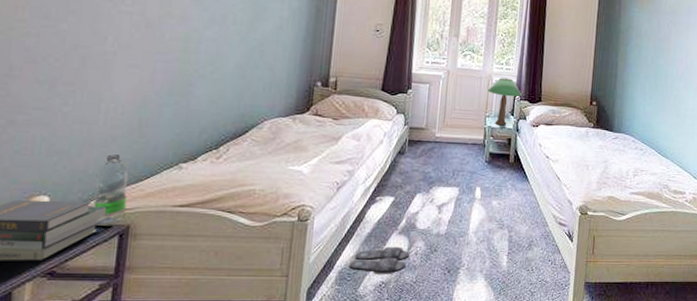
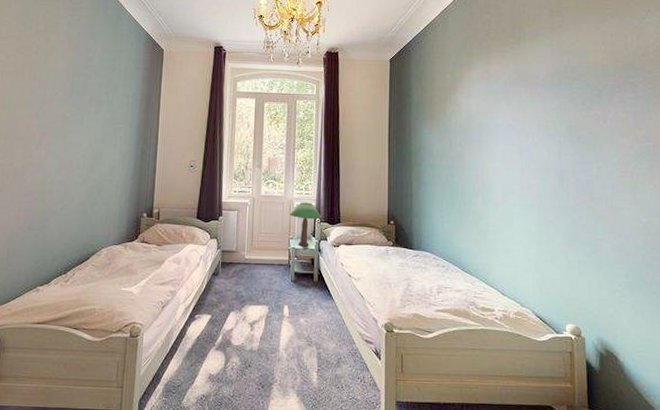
slippers: present [349,246,410,273] -> none [173,361,226,387]

